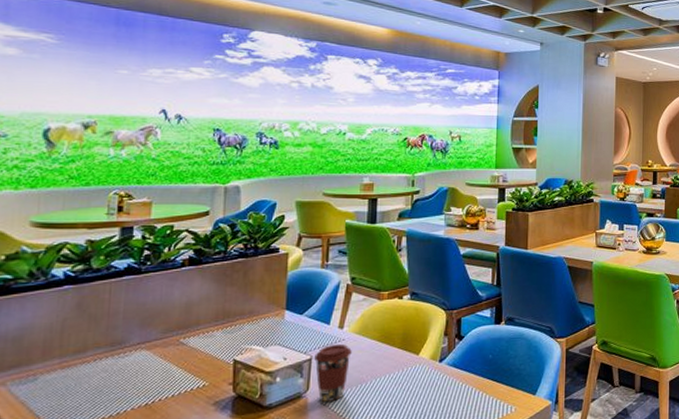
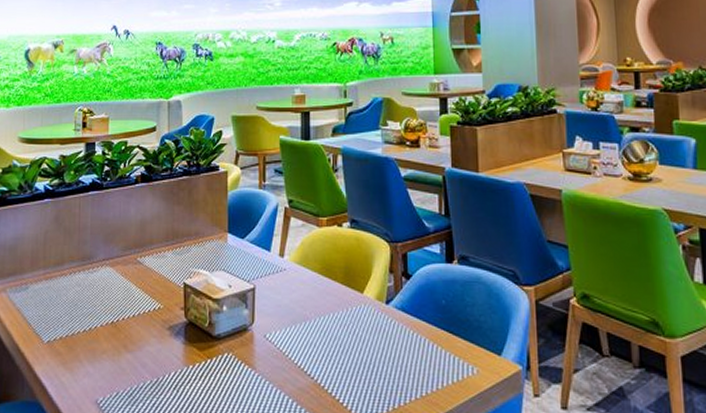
coffee cup: present [314,343,352,402] -> none [258,273,294,338]

